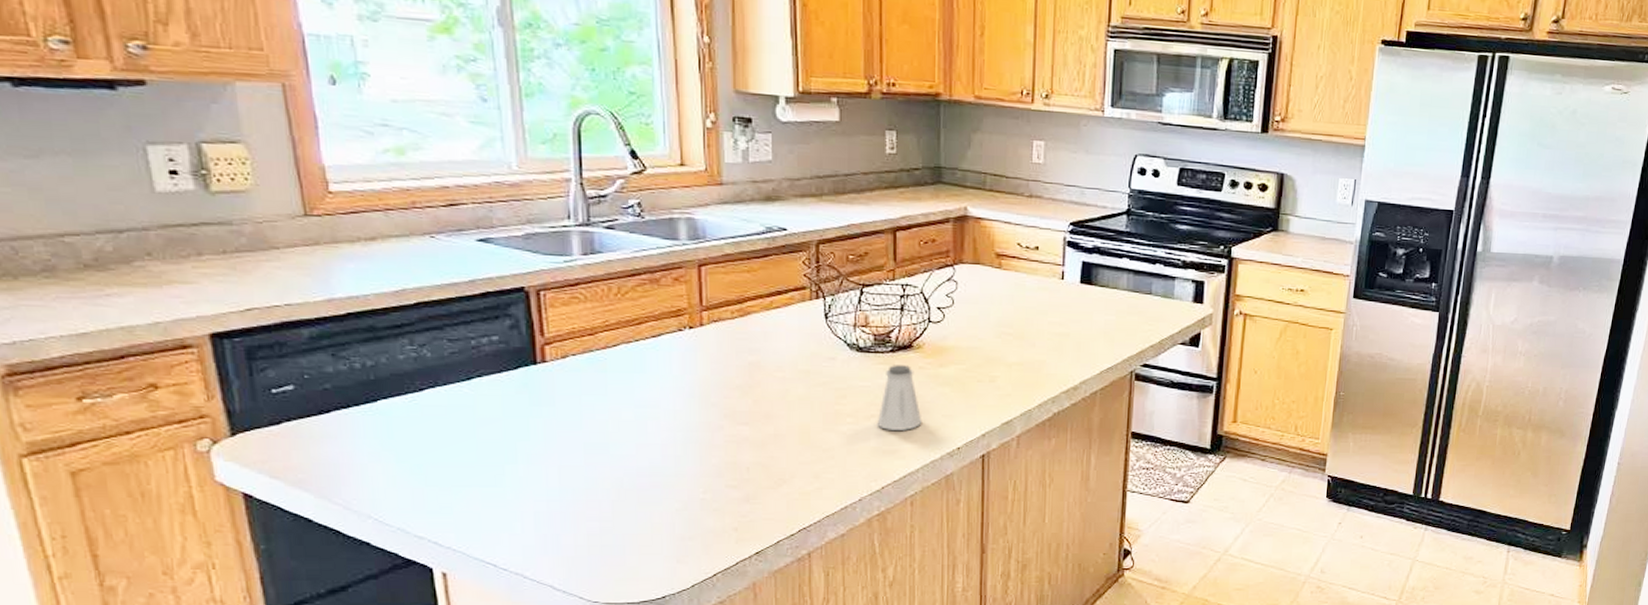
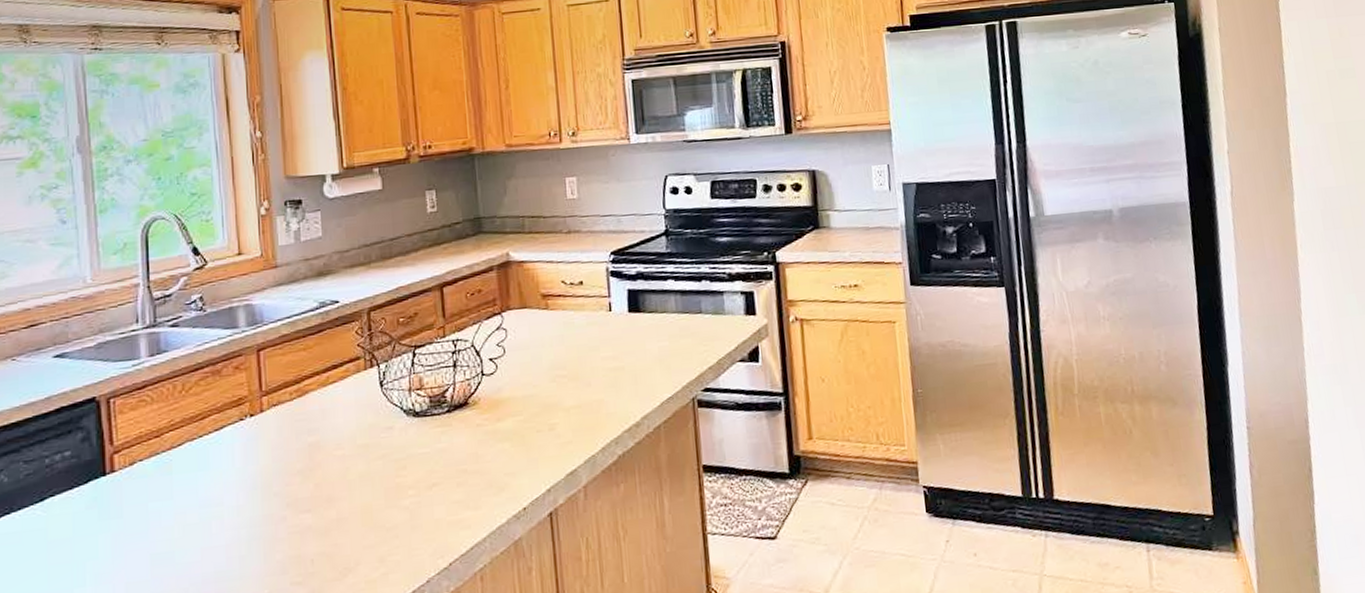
saltshaker: present [877,365,922,430] -> none [439,424,485,499]

